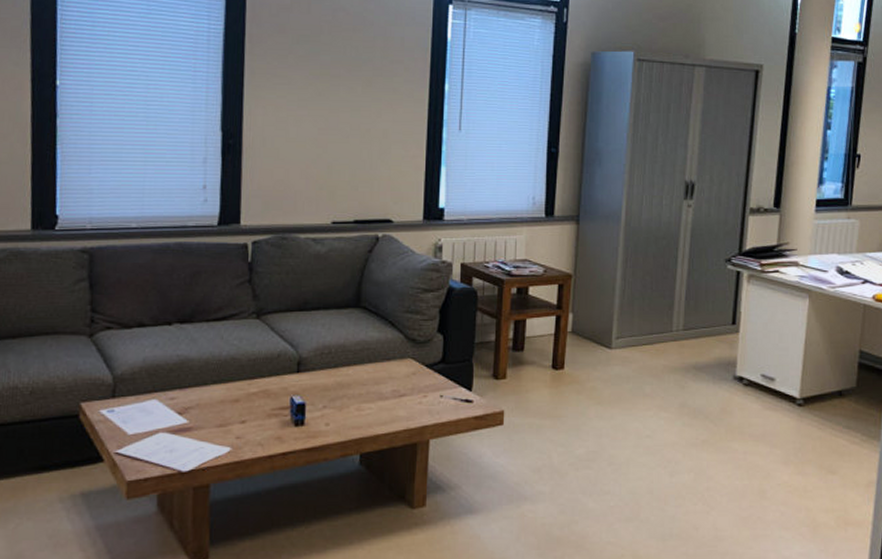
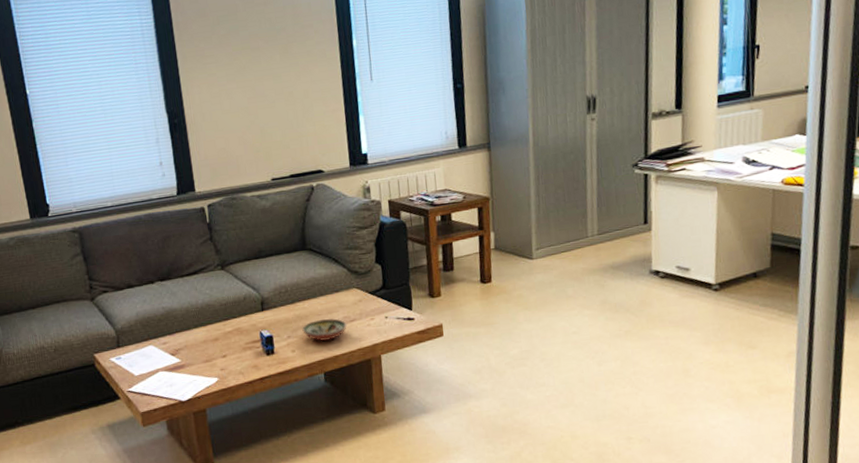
decorative bowl: none [342,391,395,417] -> present [302,318,347,342]

